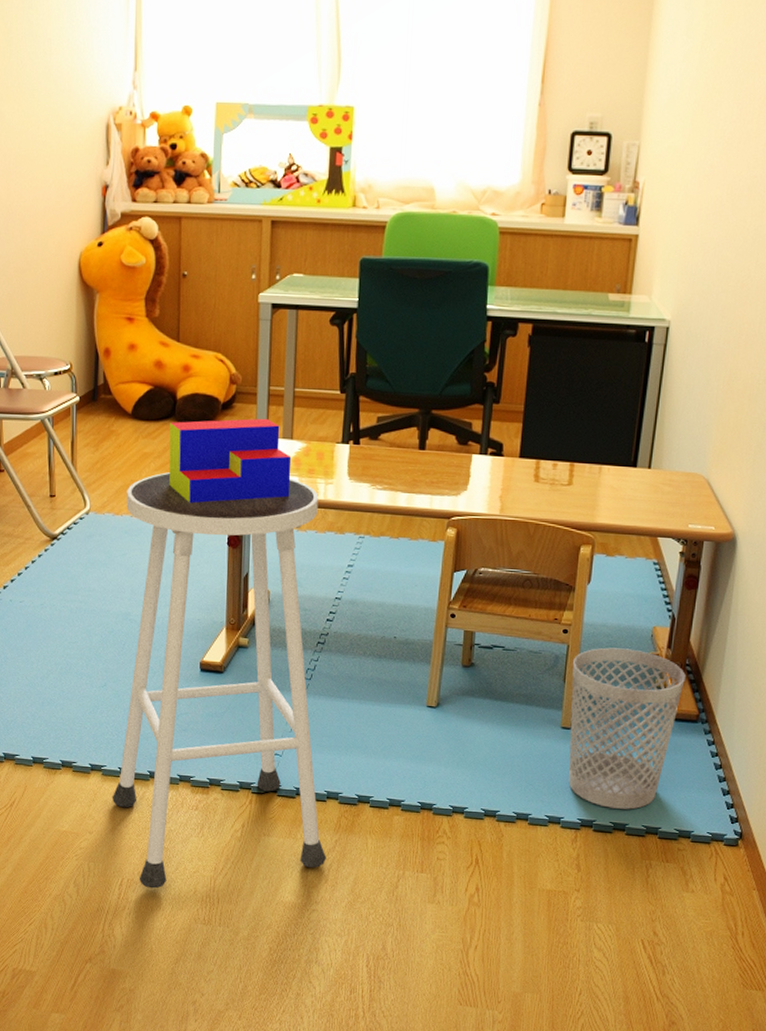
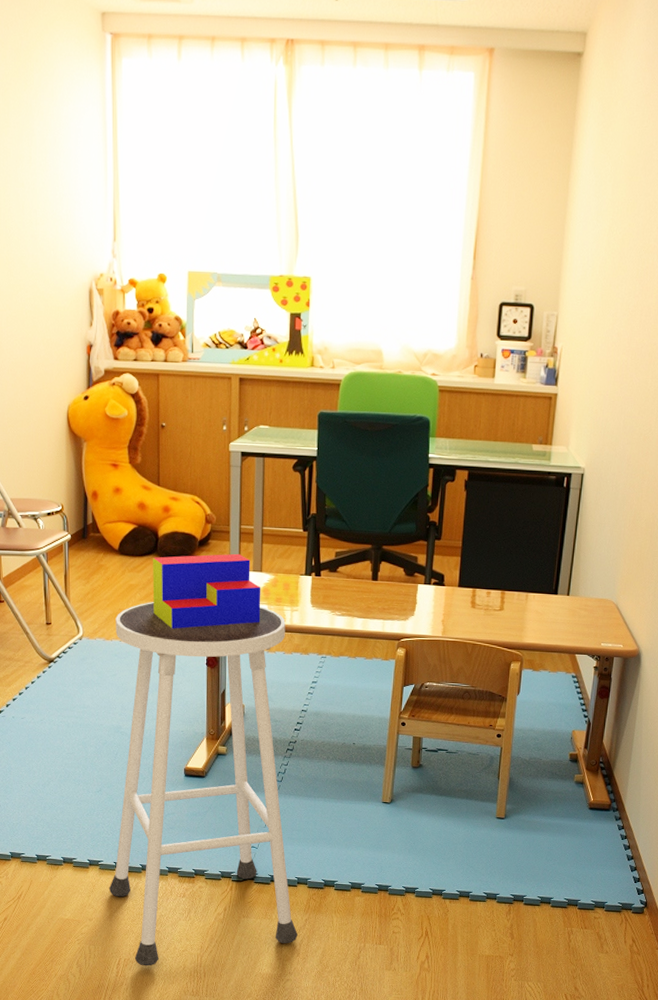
wastebasket: present [568,647,686,809] -> none [502,749,600,885]

